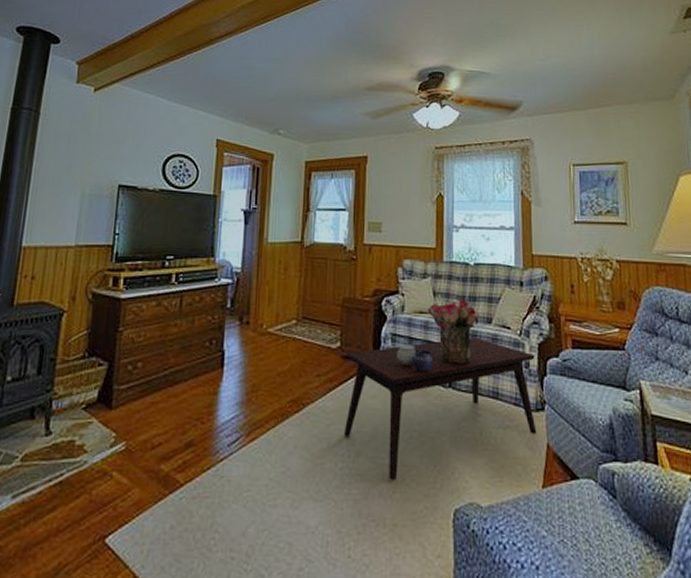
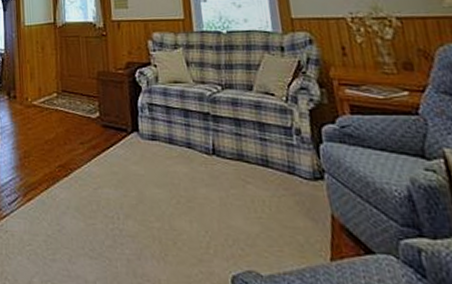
coffee table: present [343,337,537,481] -> none [106,104,318,244]
ceramic pot: present [397,344,434,373] -> none [155,113,194,141]
bouquet: present [428,299,481,365] -> none [182,67,240,132]

